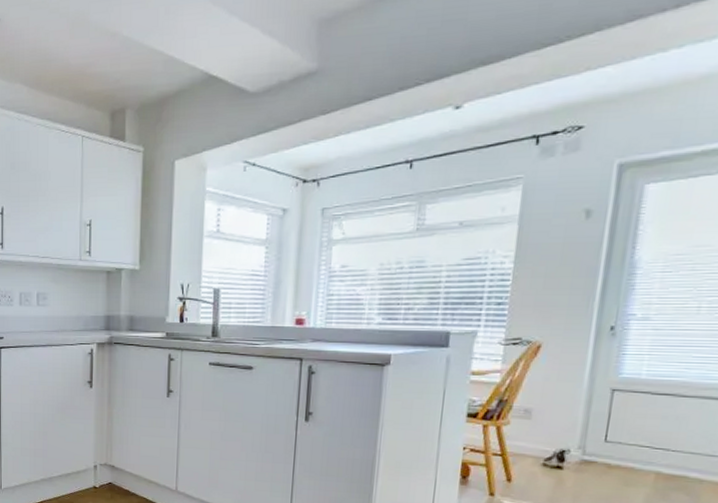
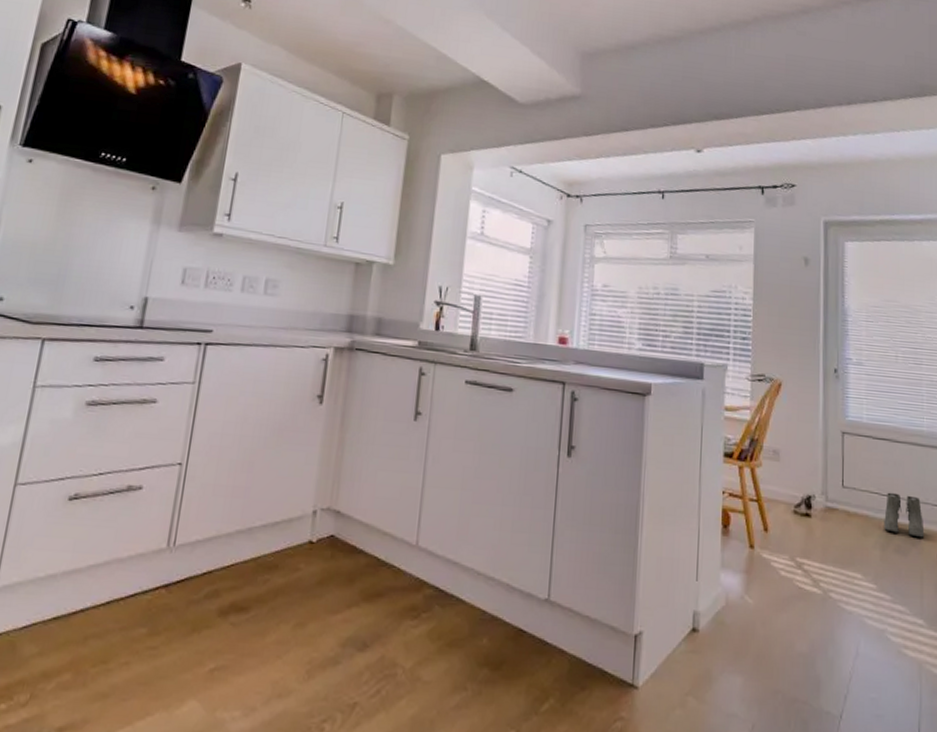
boots: none [652,446,706,489] -> present [884,492,925,538]

